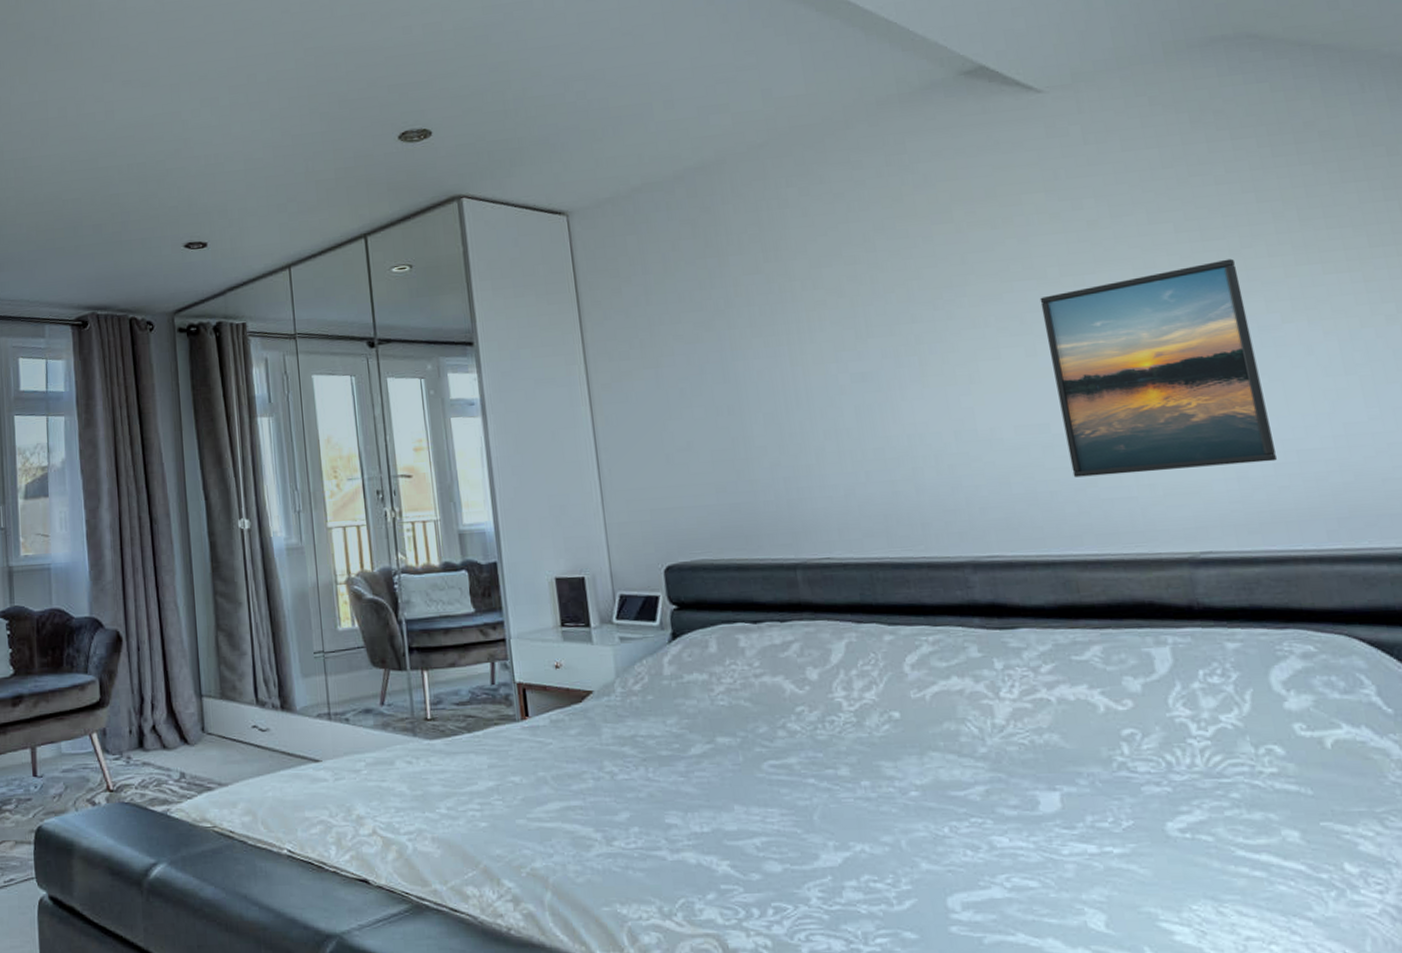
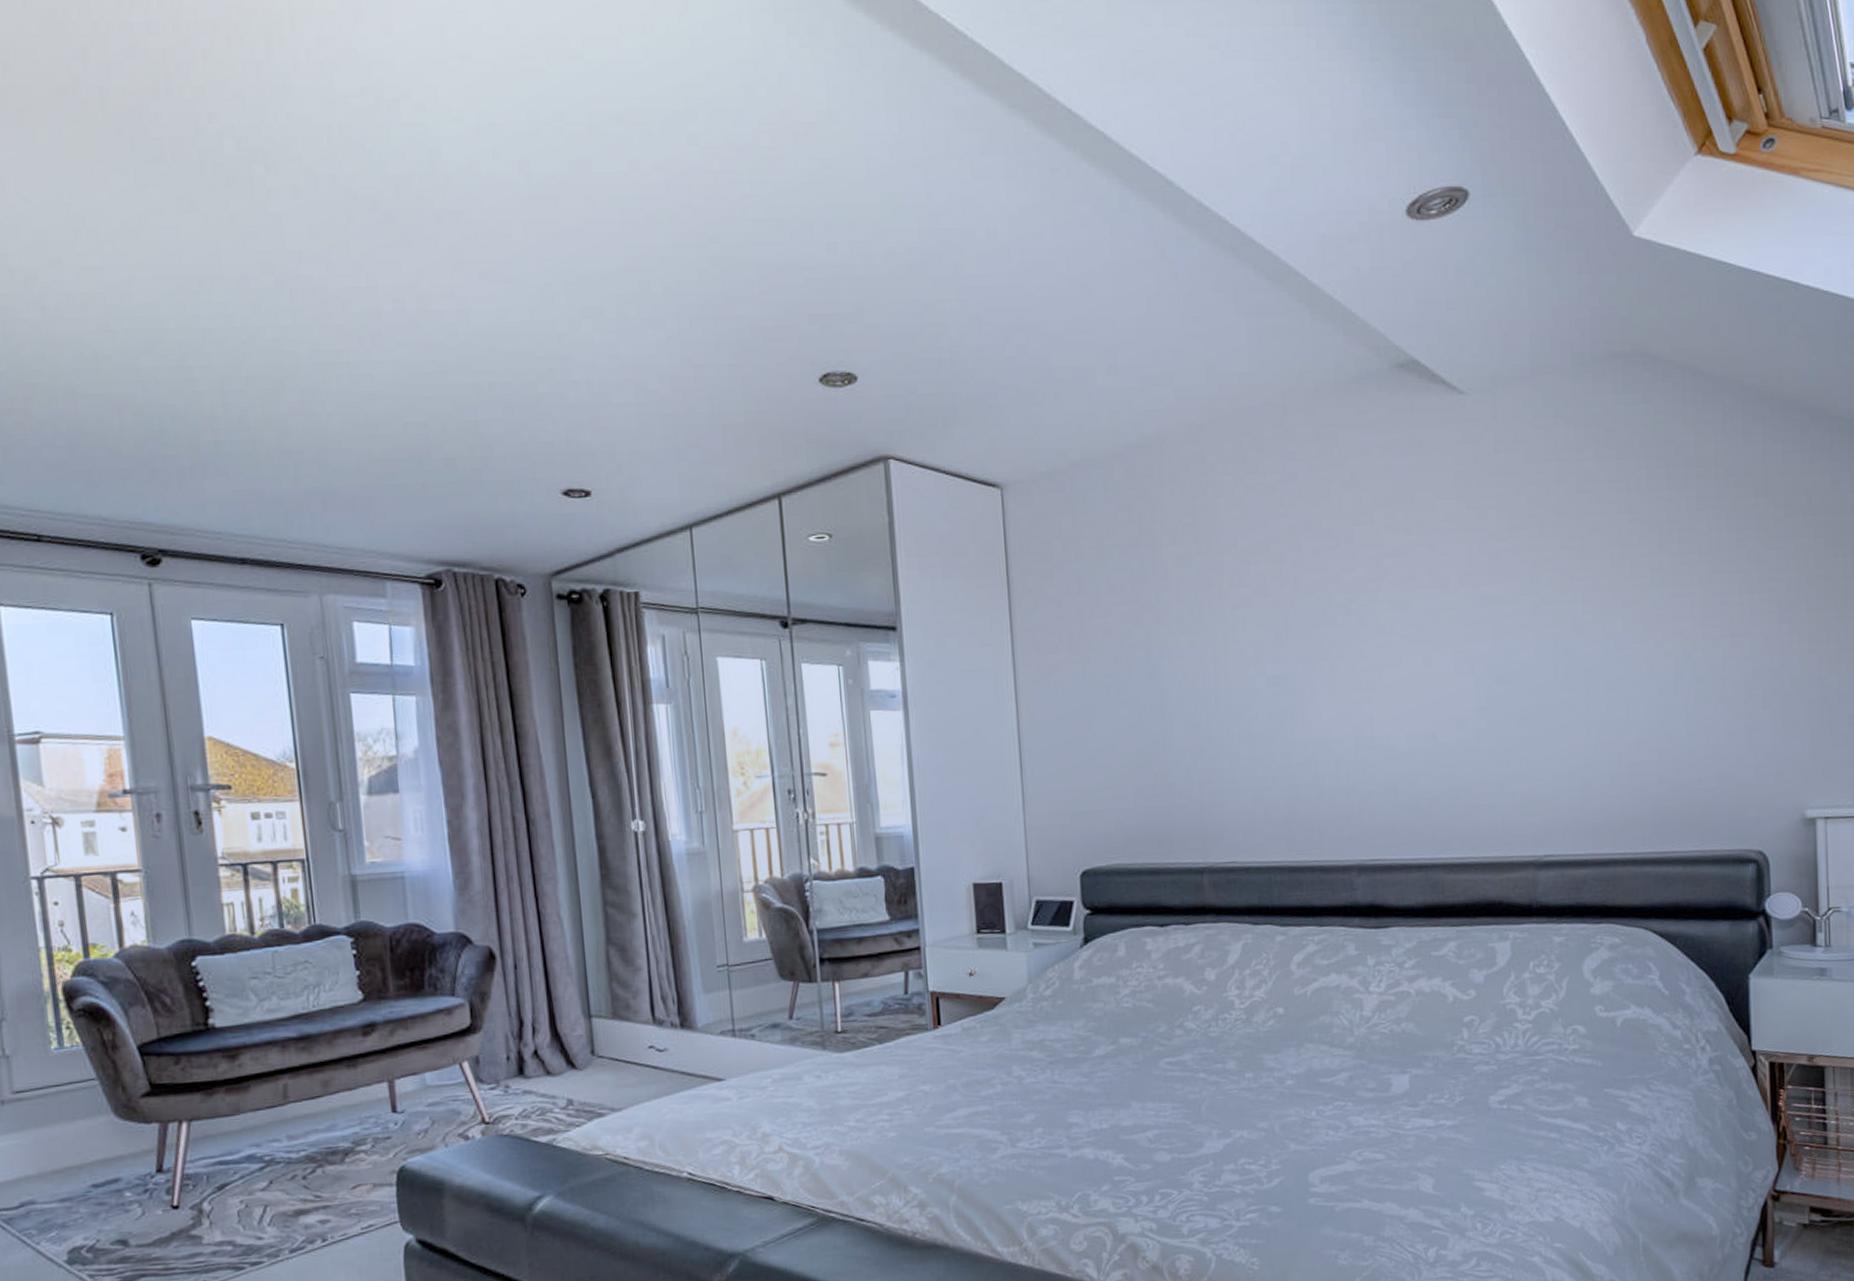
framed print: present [1039,258,1278,478] -> none [1440,578,1614,785]

